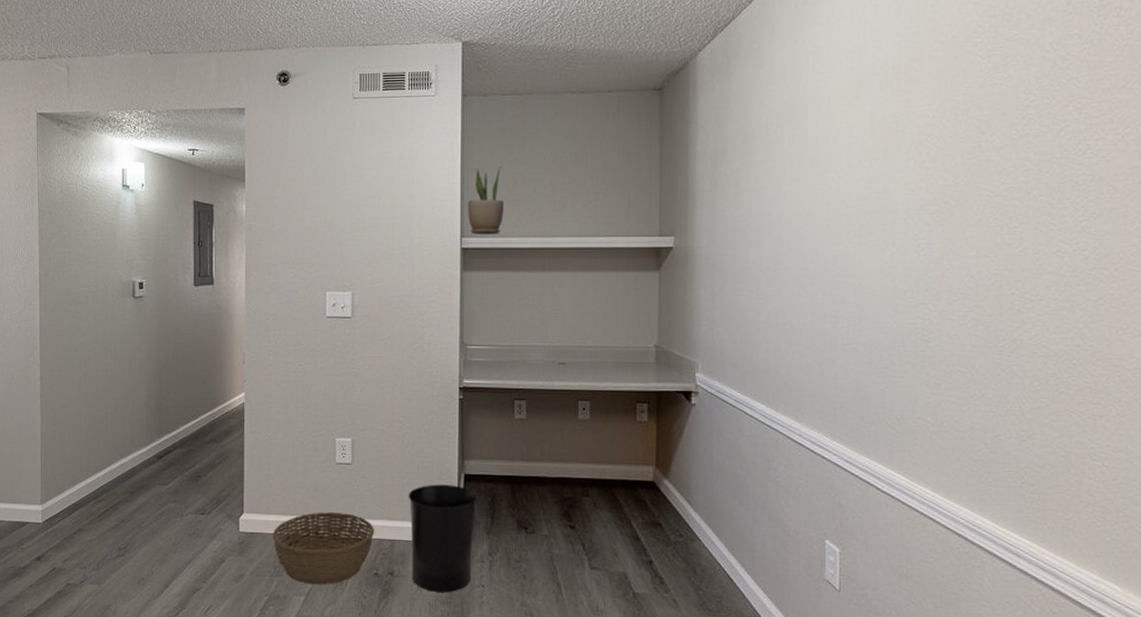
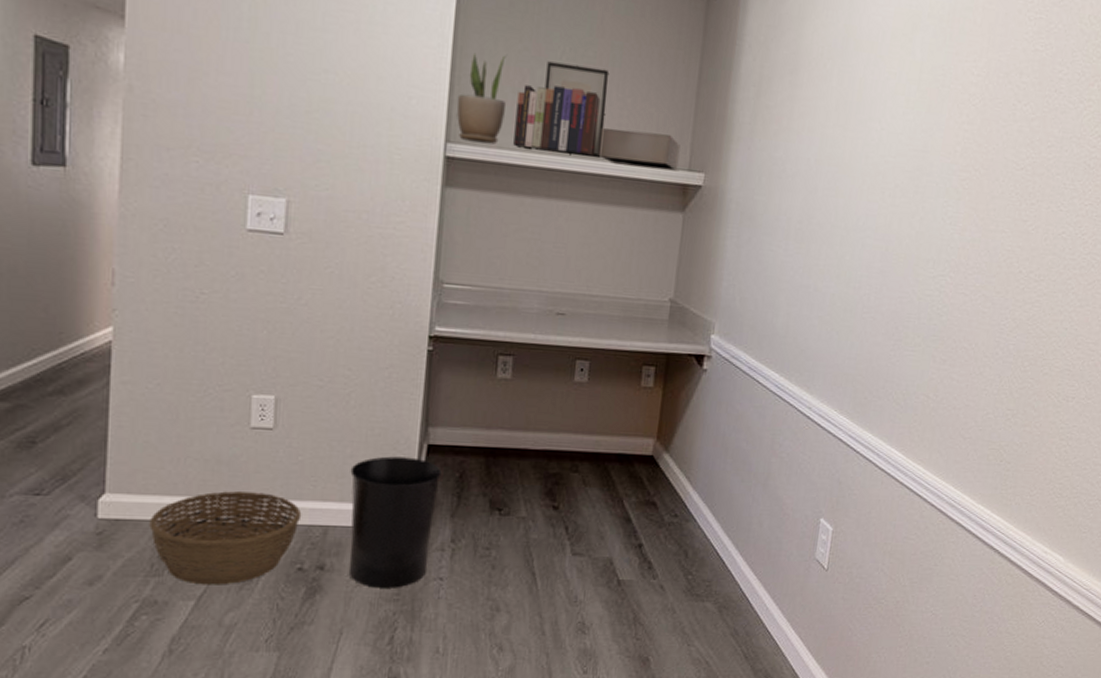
books: none [512,183,579,236] -> present [513,85,601,157]
picture frame: none [533,165,584,237] -> present [541,61,610,159]
decorative box: none [581,209,650,238] -> present [598,128,680,171]

